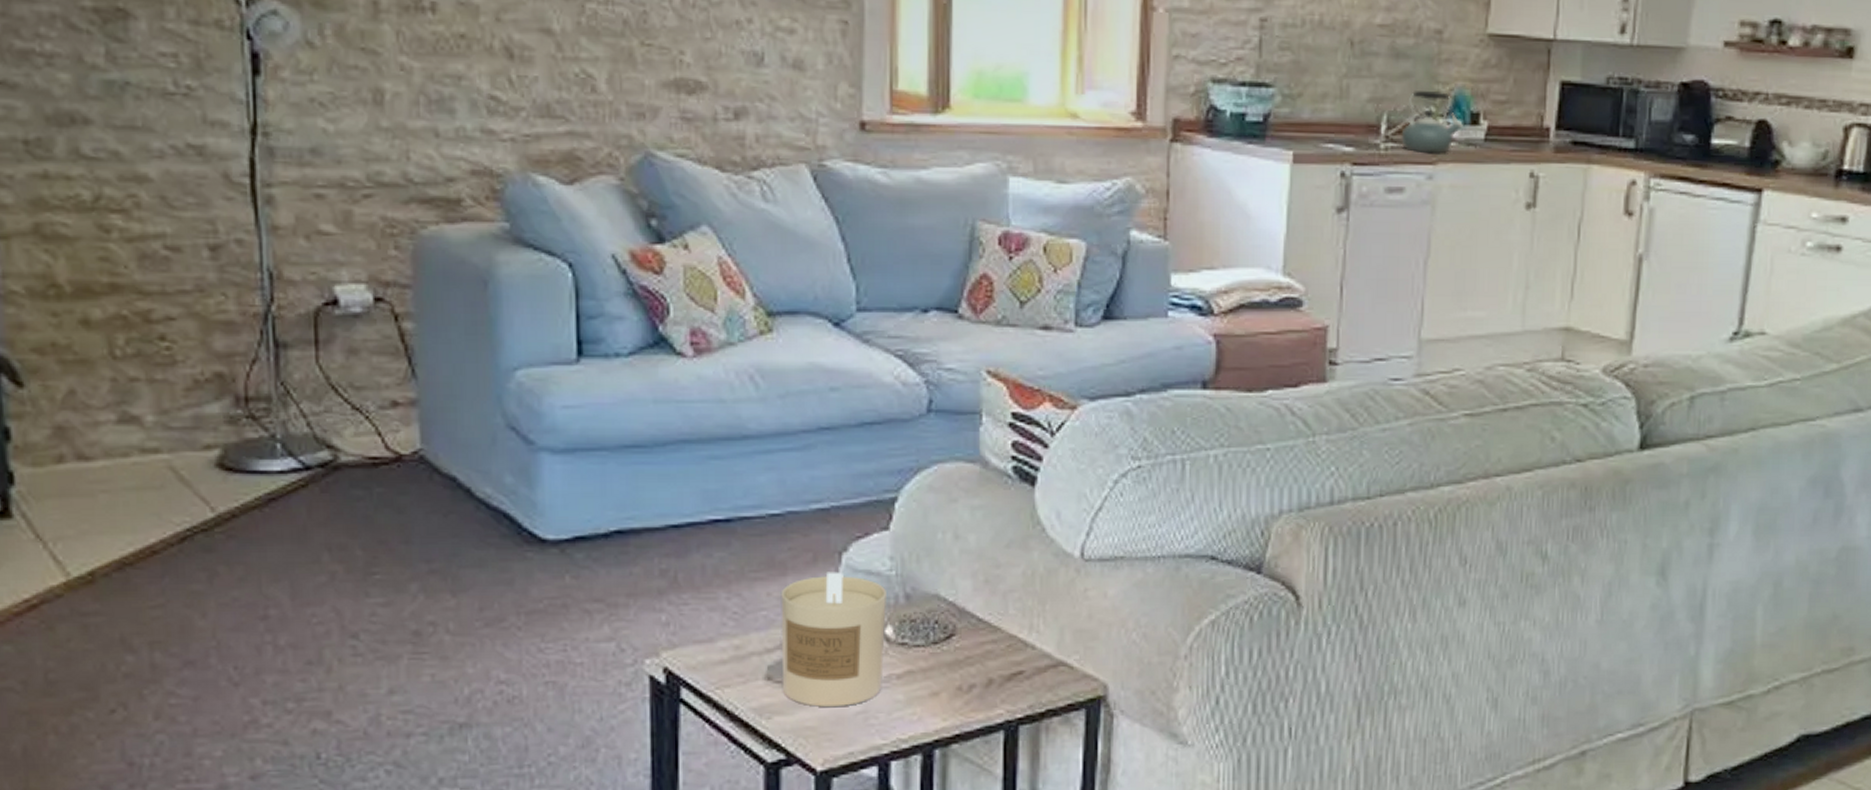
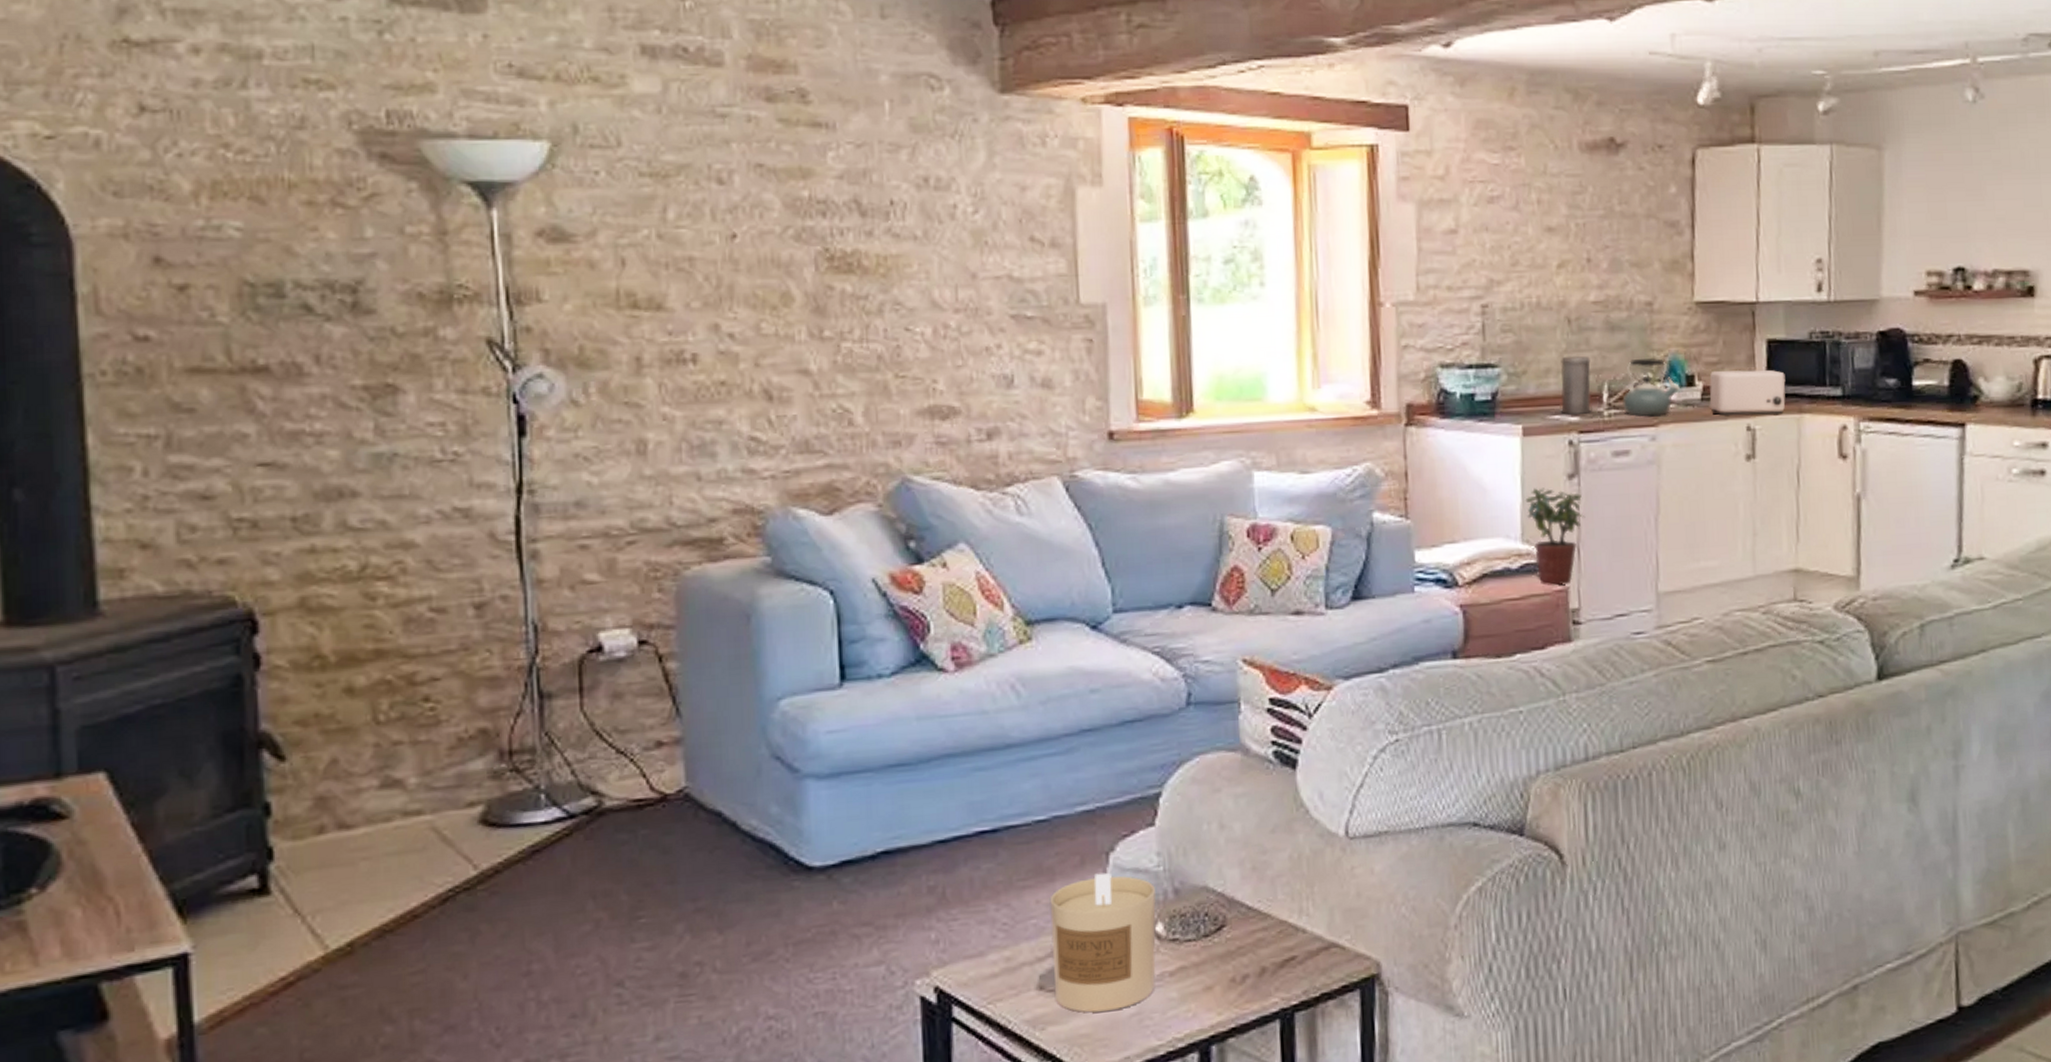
potted plant: none [1289,219,1352,324] -> present [1525,488,1586,586]
canister: none [1336,81,1371,145] -> present [1561,355,1591,415]
toaster: none [1493,110,1576,164] -> present [1709,369,1786,417]

